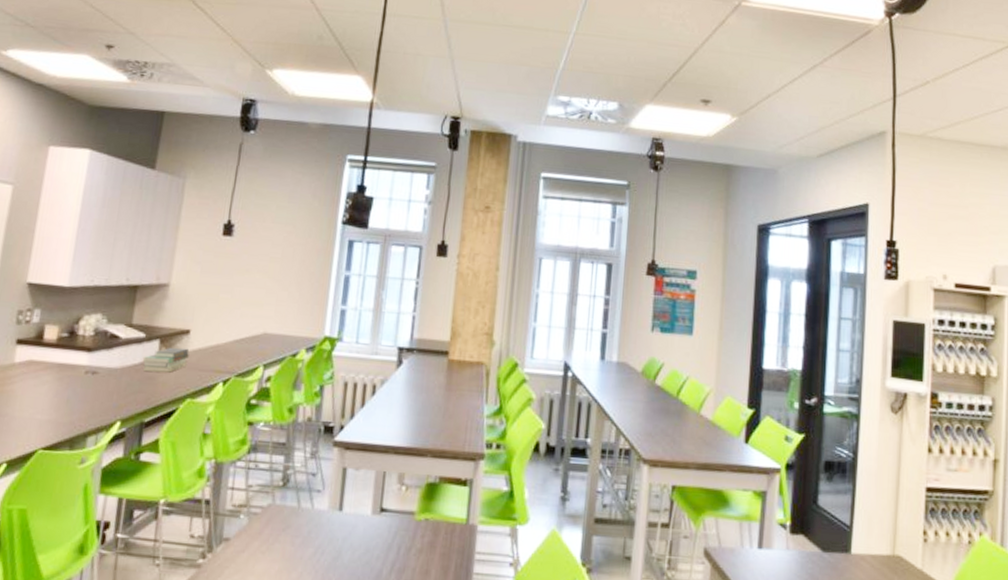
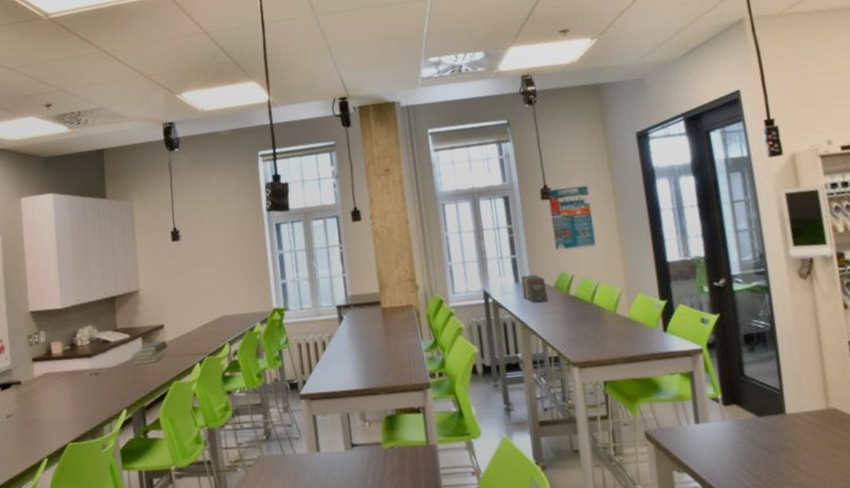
books: none [605,353,632,387] -> present [520,274,549,303]

